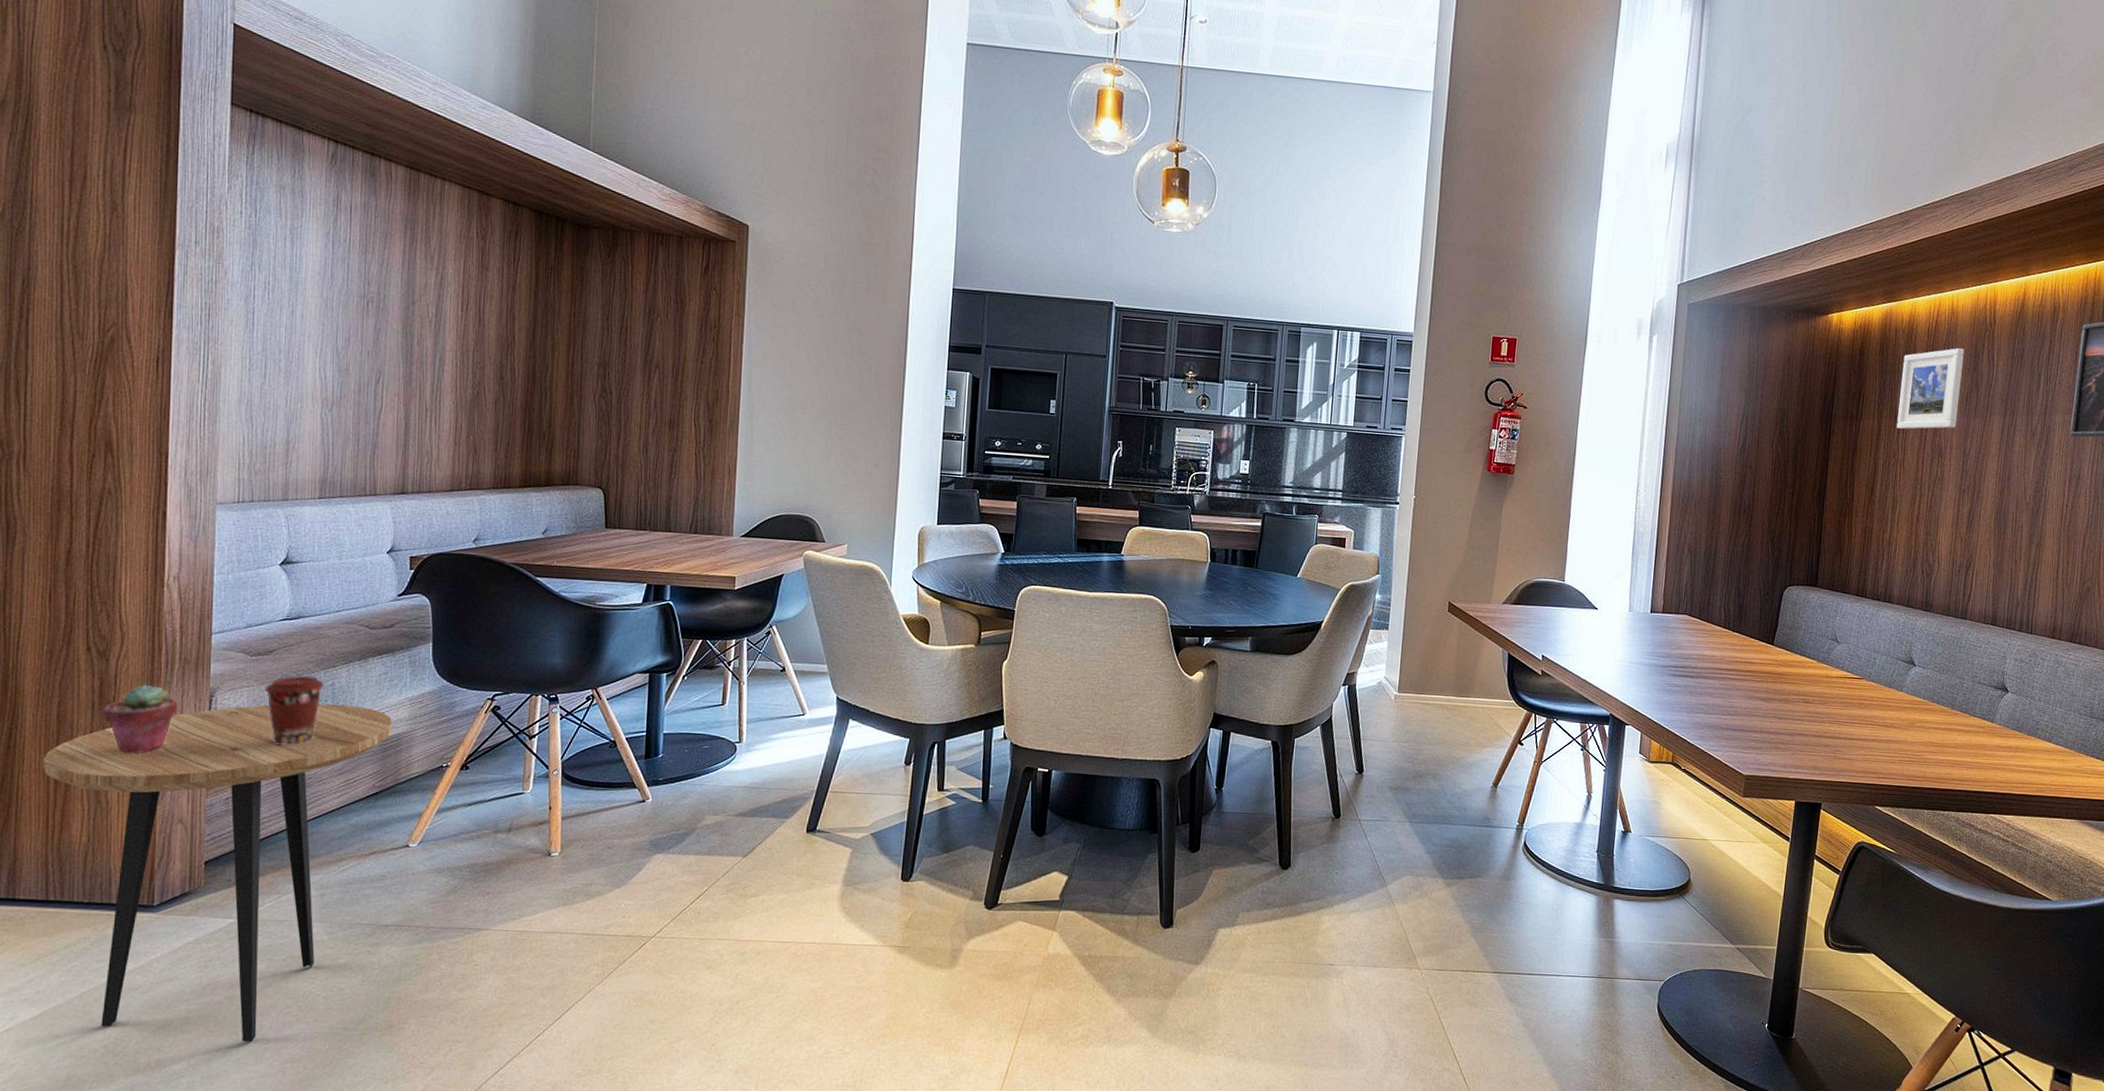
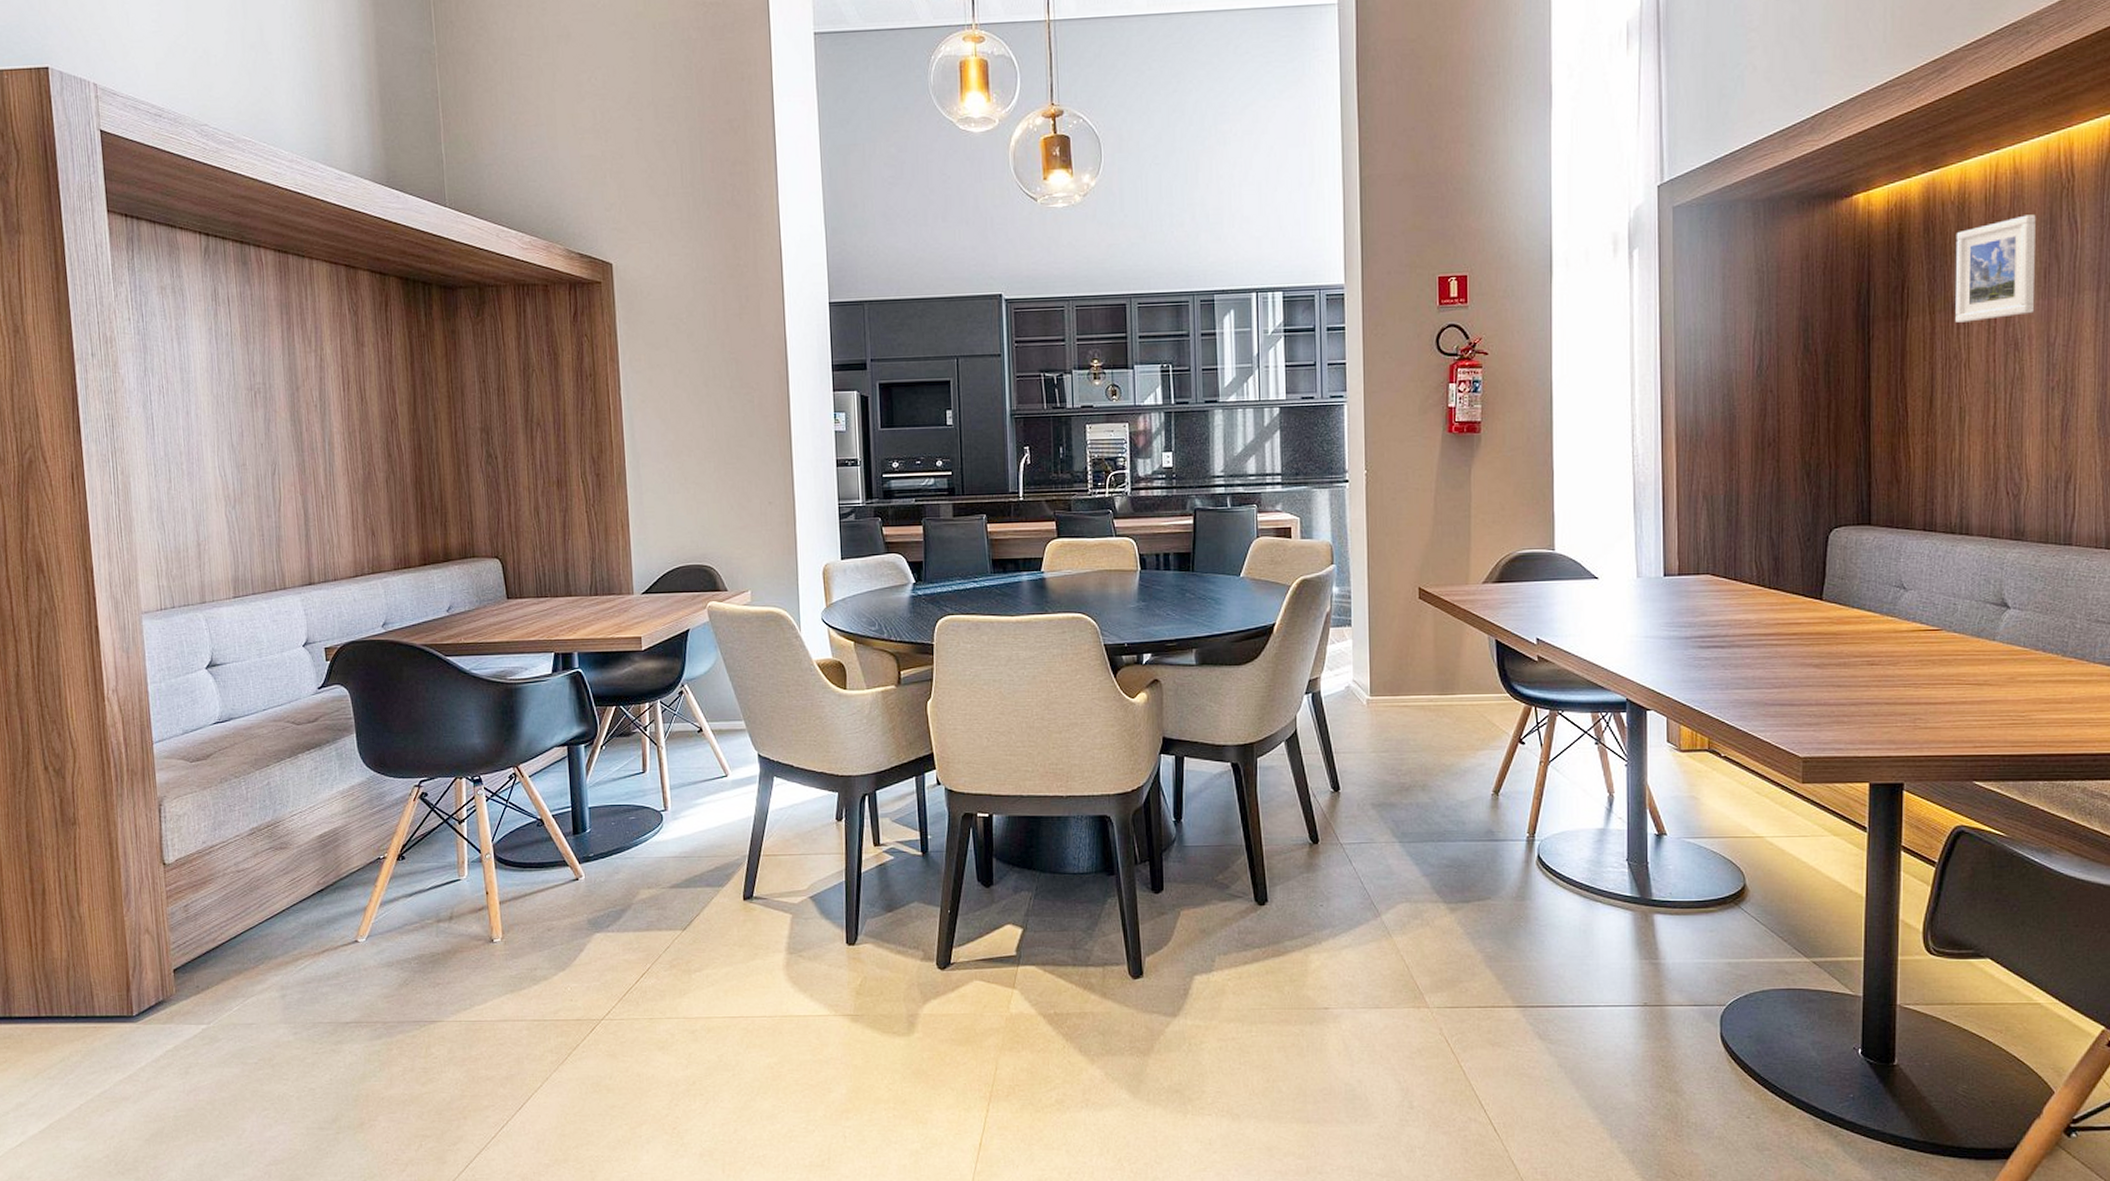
side table: present [42,704,393,1042] -> none [19,803,329,1146]
potted succulent: present [103,684,178,754] -> none [66,798,132,868]
coffee cup: present [264,675,325,746] -> none [206,777,262,849]

